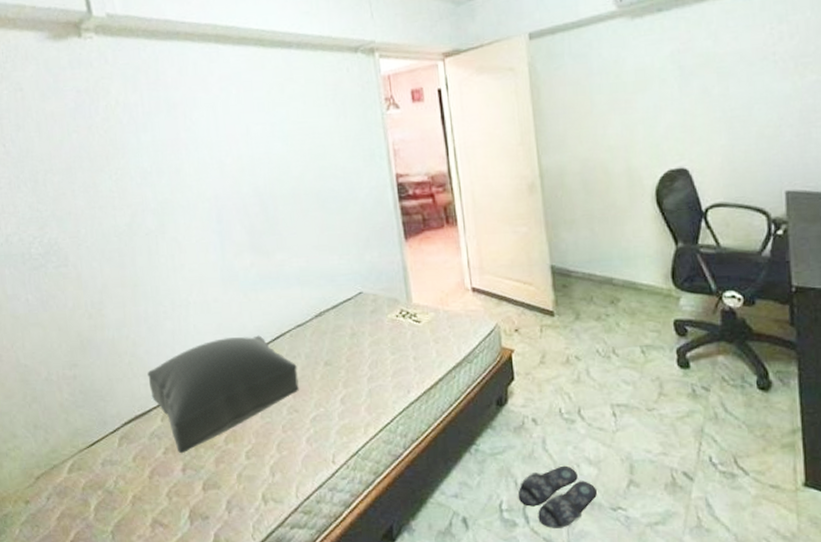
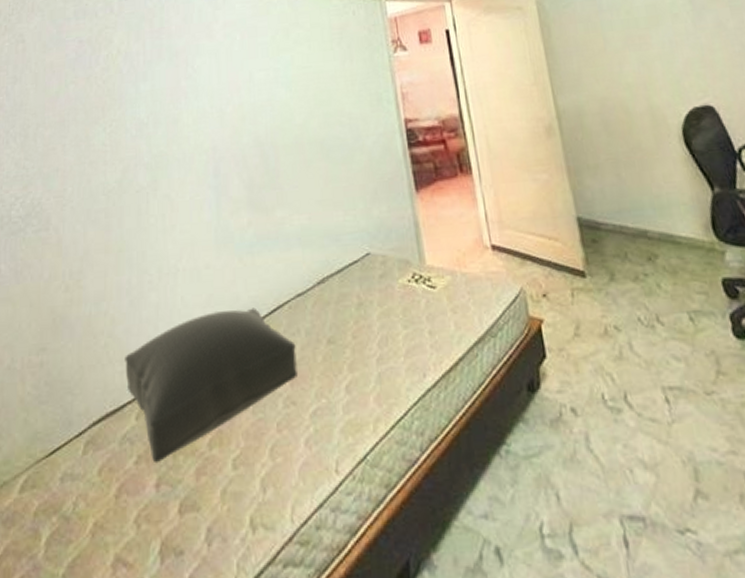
slippers: present [519,465,597,528] -> none [562,471,658,561]

